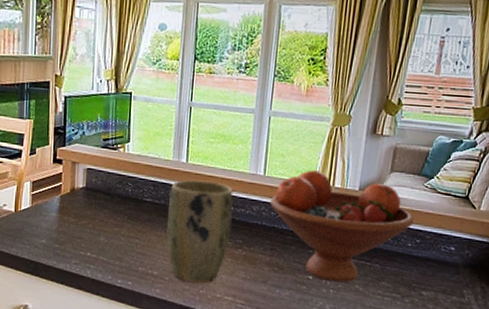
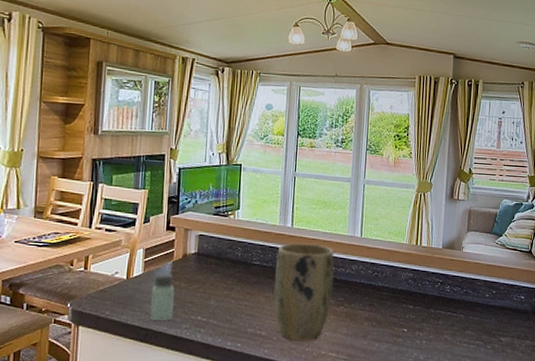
saltshaker: none [39,207,63,255] -> present [149,273,175,321]
fruit bowl: present [269,170,415,282] -> none [366,231,490,333]

